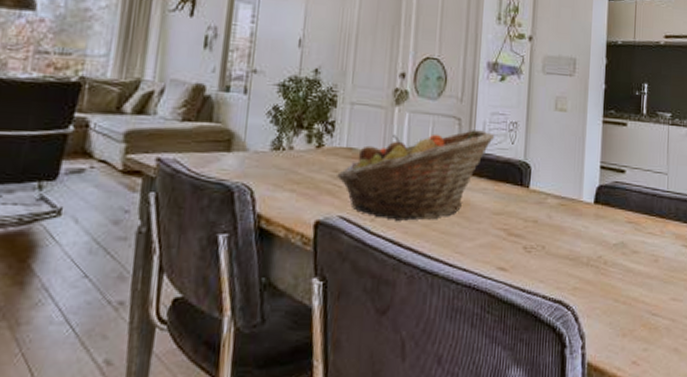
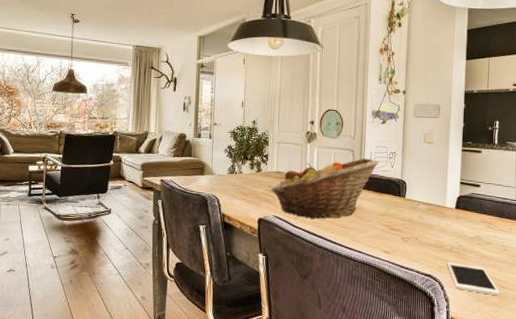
cell phone: none [583,281,650,328] -> present [447,262,500,296]

